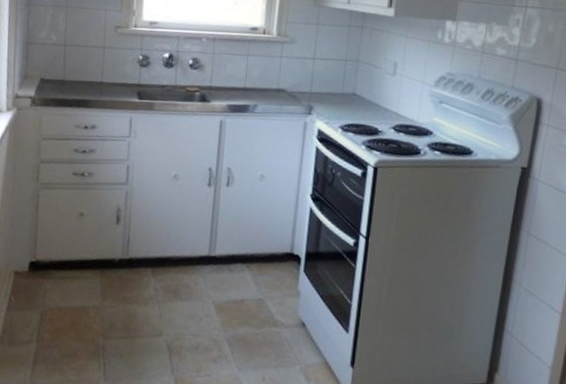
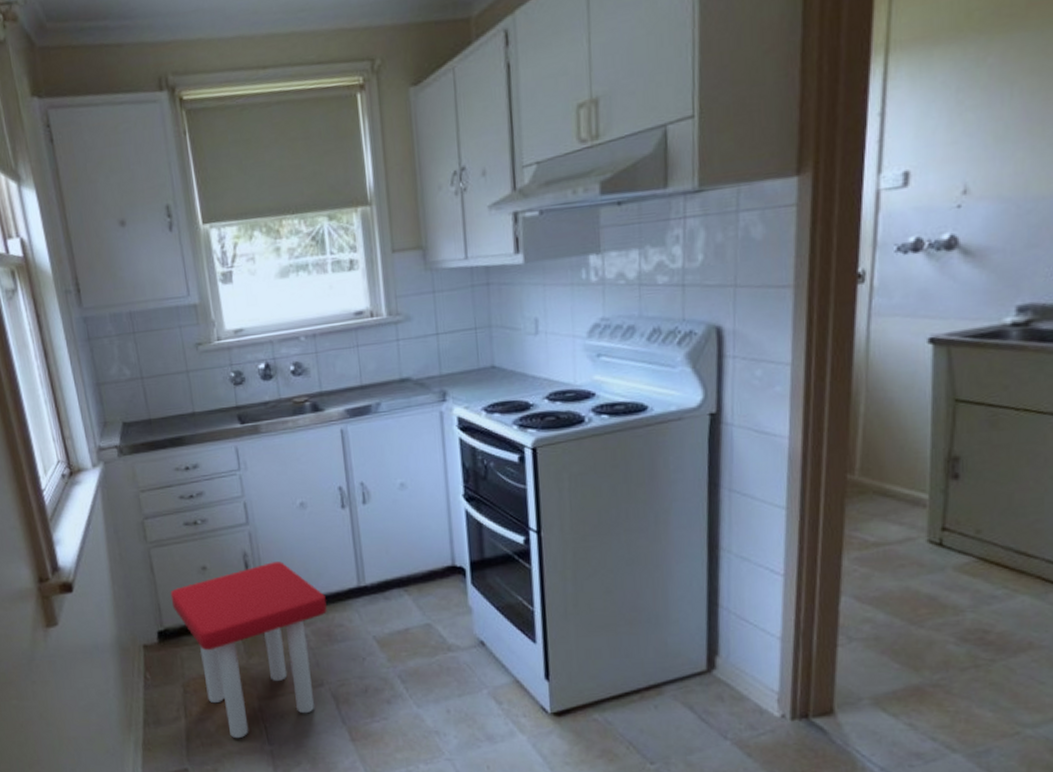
stool: none [47,220,179,370] -> present [170,562,328,739]

